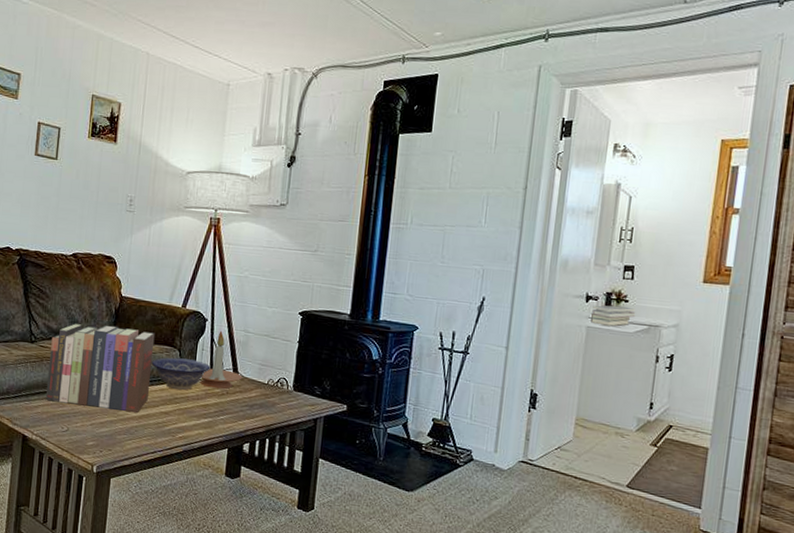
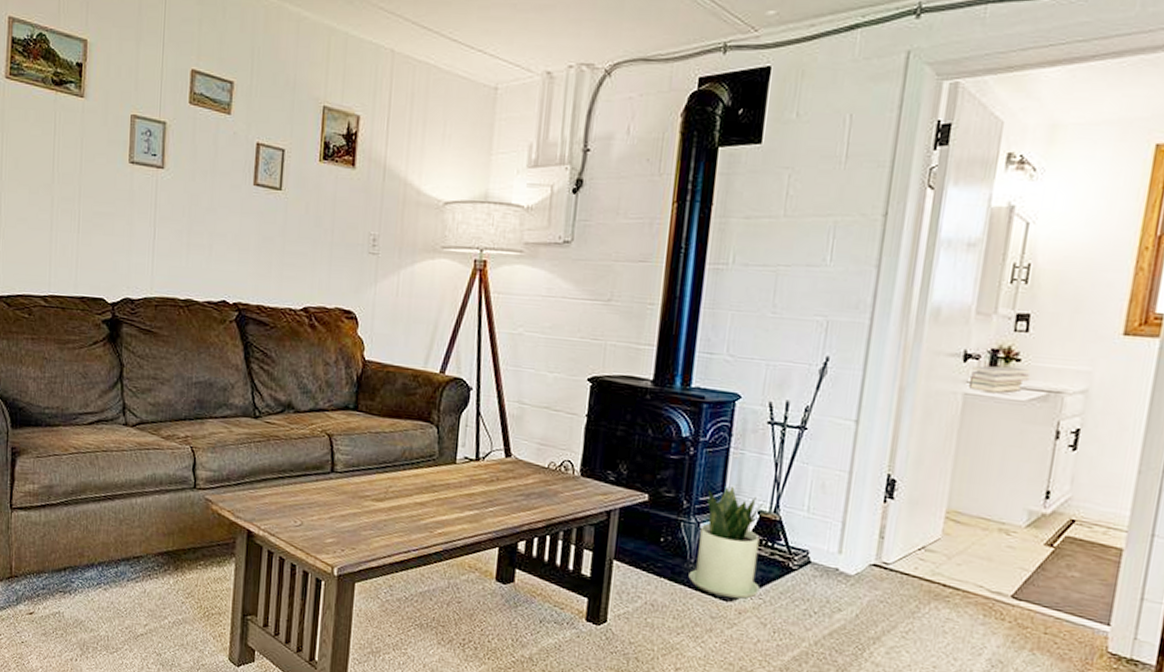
books: present [45,324,155,413] -> none [273,394,407,504]
decorative bowl: present [151,357,211,391] -> none [402,435,476,477]
candle holder: present [199,330,242,389] -> none [462,401,516,475]
planter: none [378,399,436,490] -> present [688,486,763,599]

